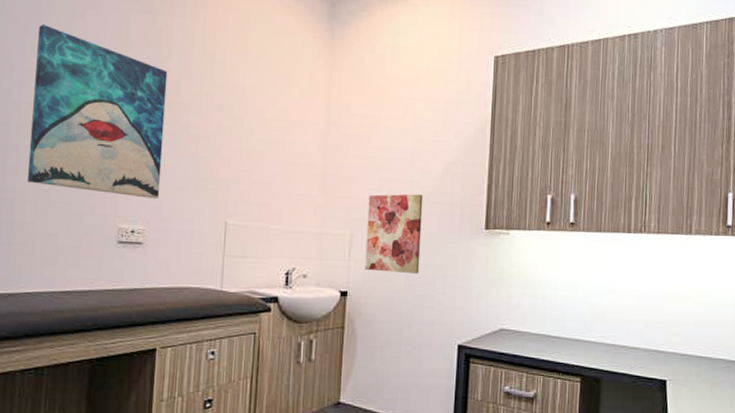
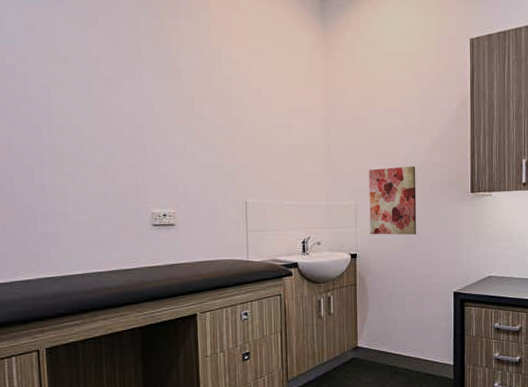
wall art: present [26,24,168,199] -> none [57,32,185,185]

